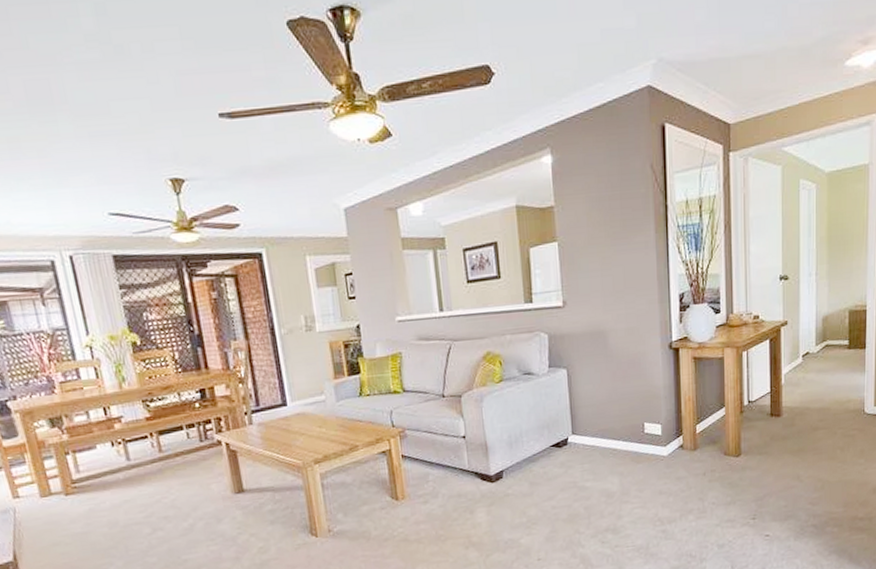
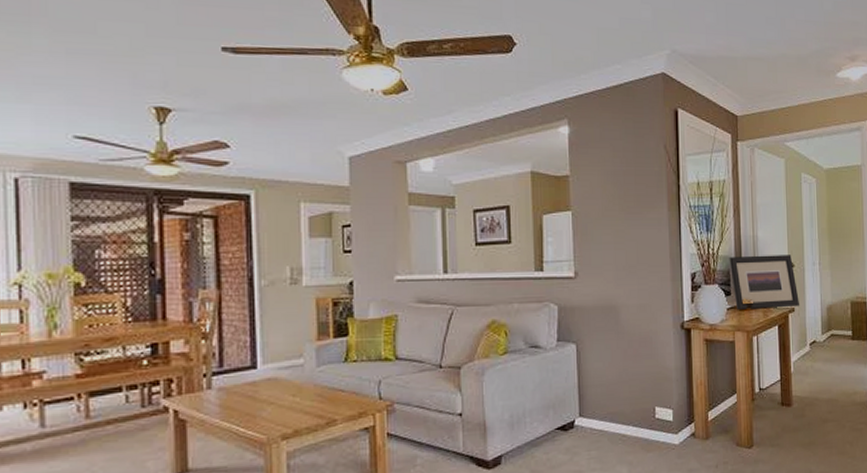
picture frame: none [719,267,794,327] -> present [729,255,800,310]

